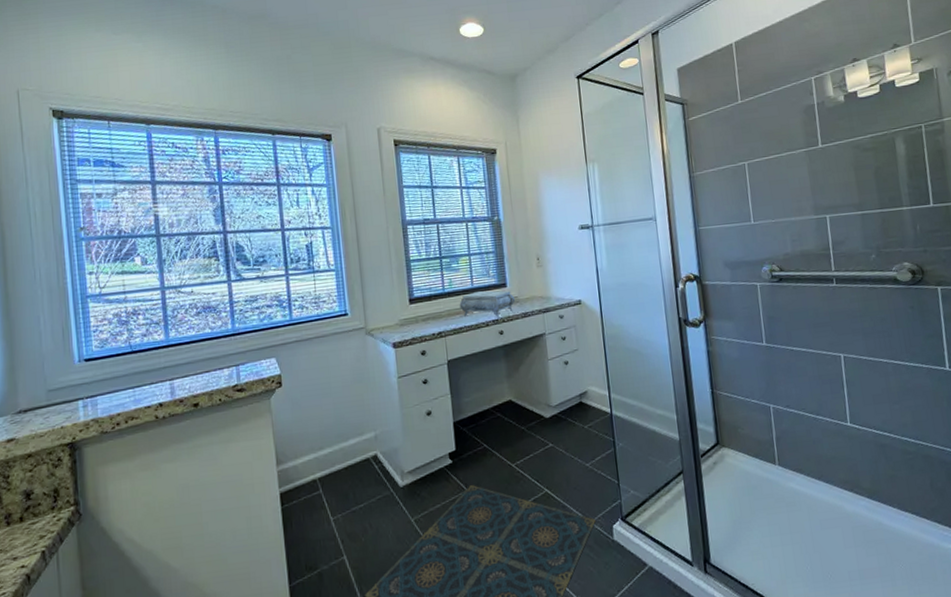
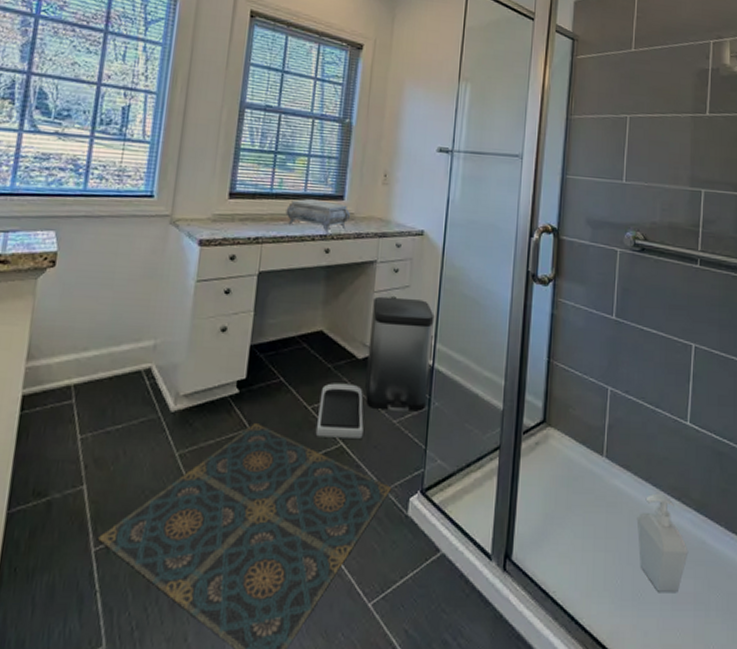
scale: none [520,440,563,488] -> present [315,383,364,439]
pedal bin: none [549,359,611,457] -> present [365,296,434,412]
soap bottle: none [815,488,868,571] -> present [636,493,689,593]

